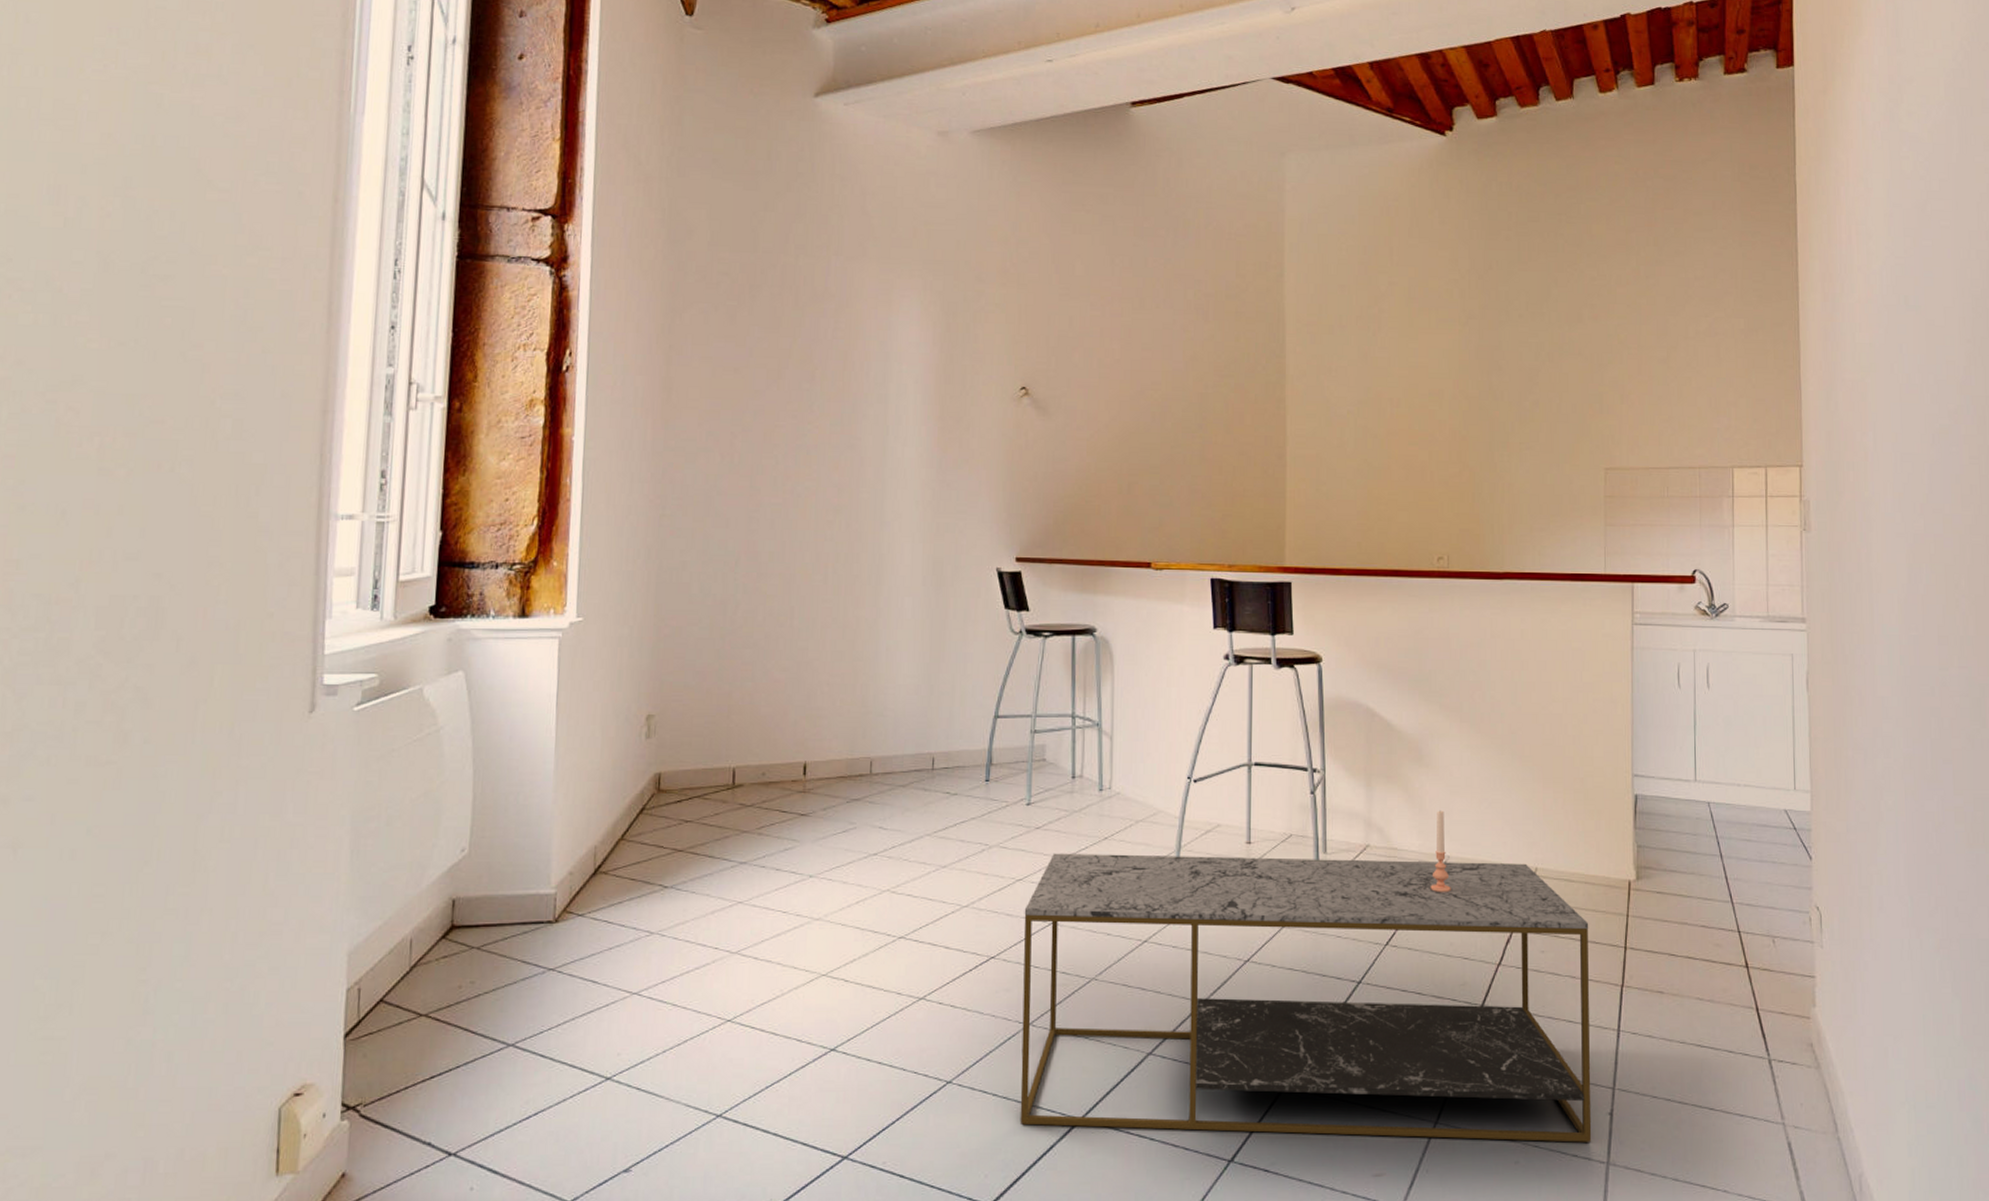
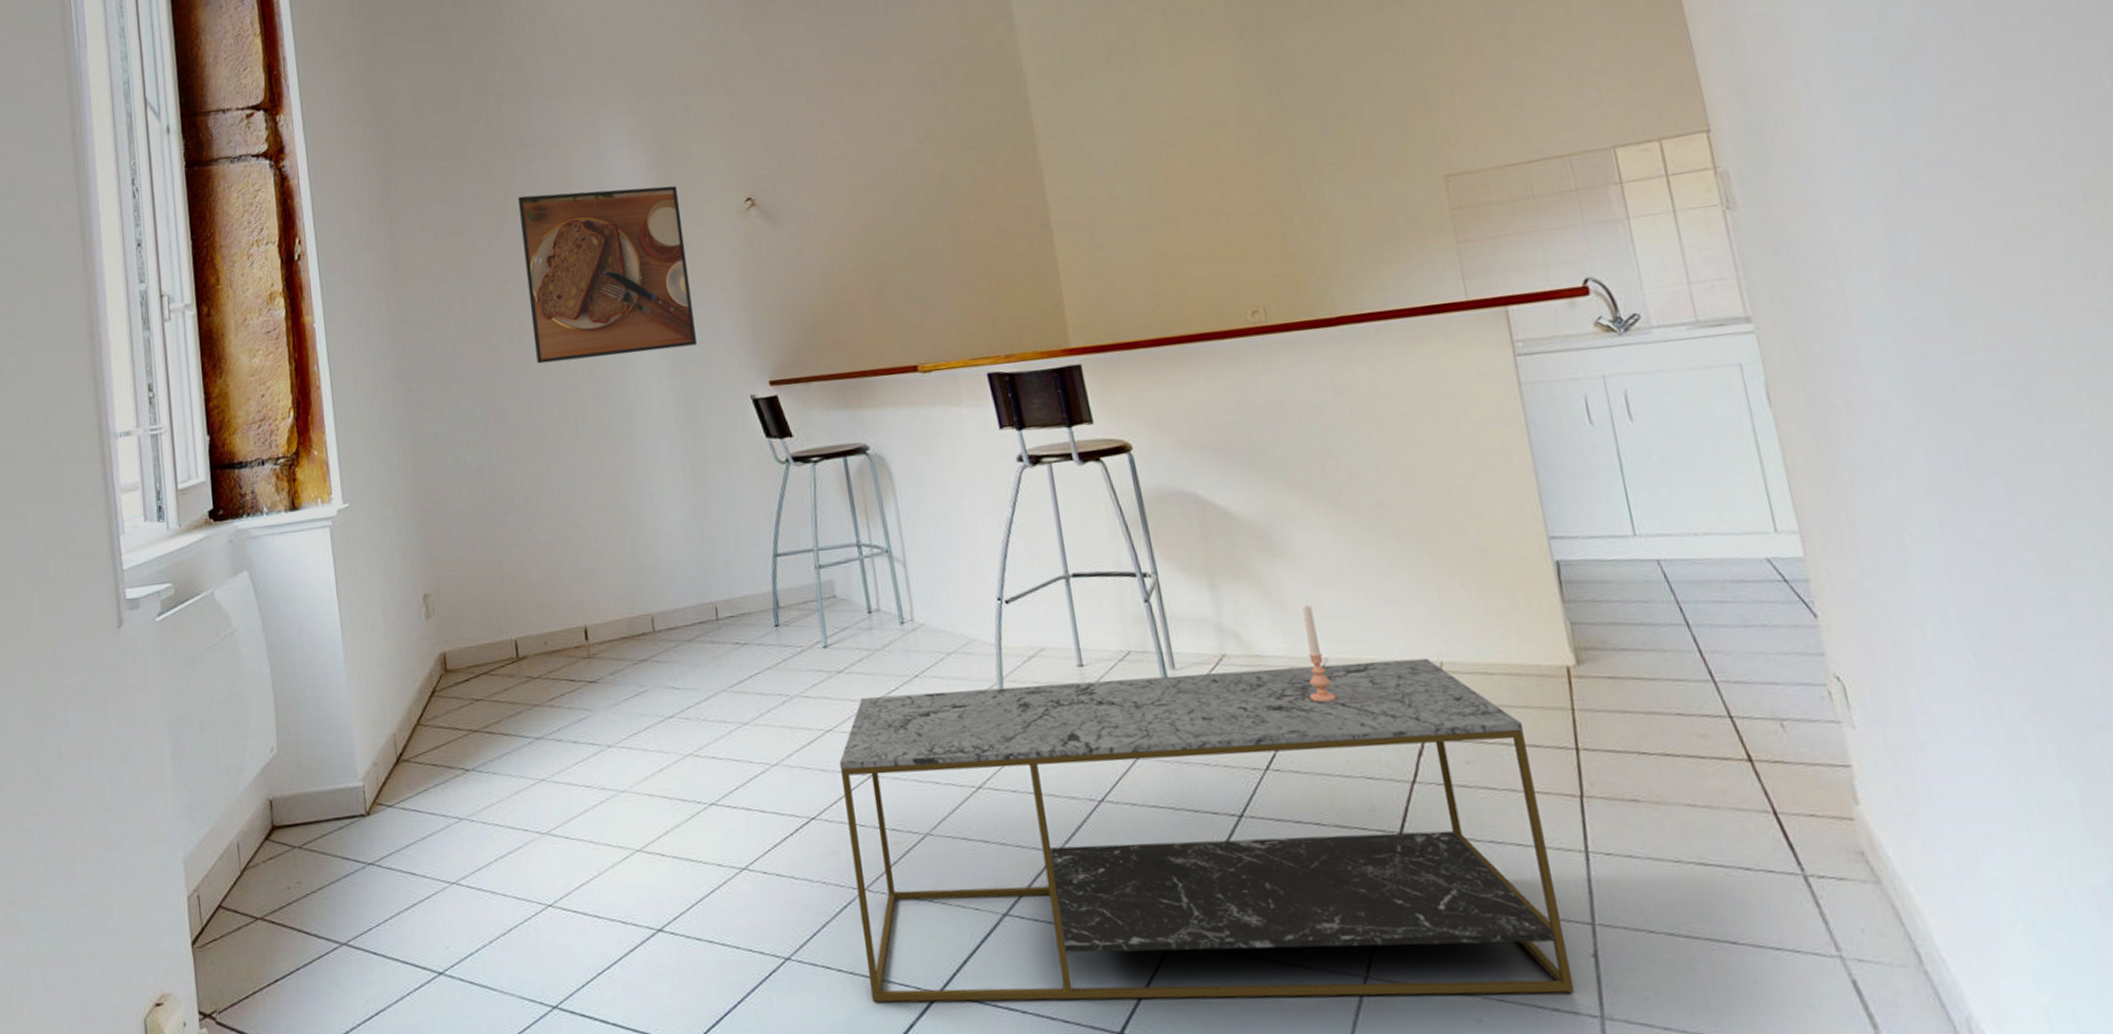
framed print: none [797,348,959,515] -> present [517,186,698,364]

